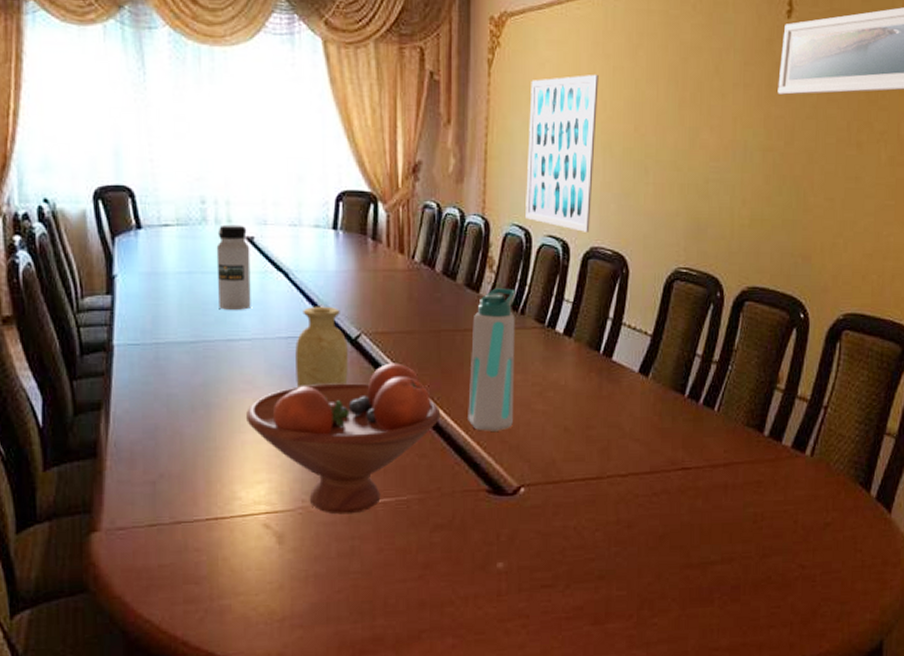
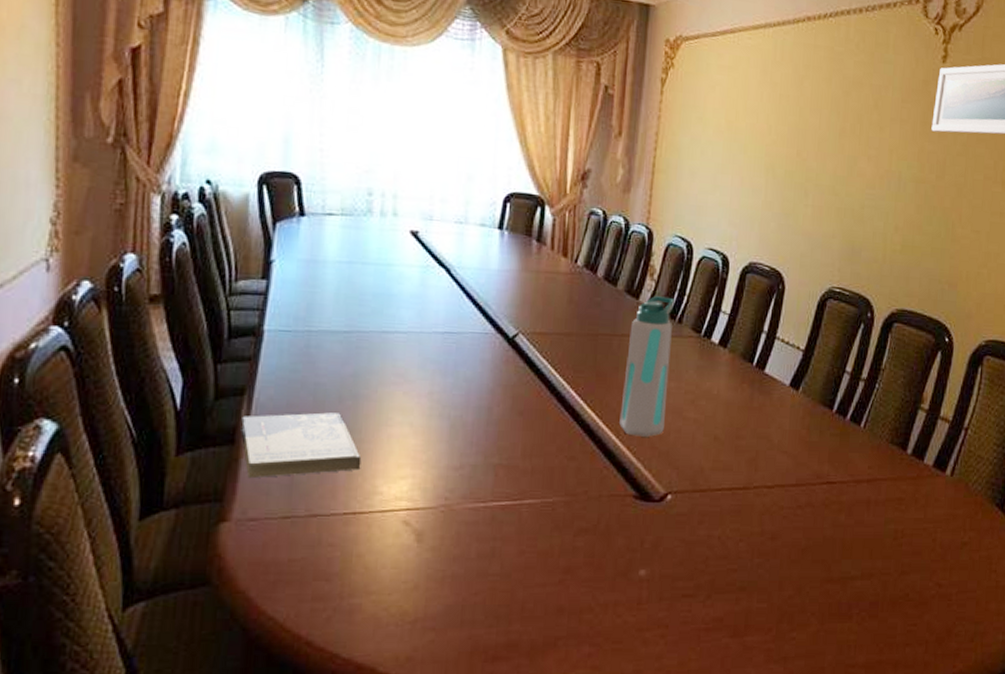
book: none [101,422,219,490] -> present [241,412,362,479]
water bottle: present [216,224,251,310] -> none [376,217,414,303]
fruit bowl: present [246,363,441,515] -> none [395,363,593,514]
vase: present [295,306,348,388] -> none [449,303,505,384]
wall art: present [526,74,599,232] -> none [688,100,766,248]

